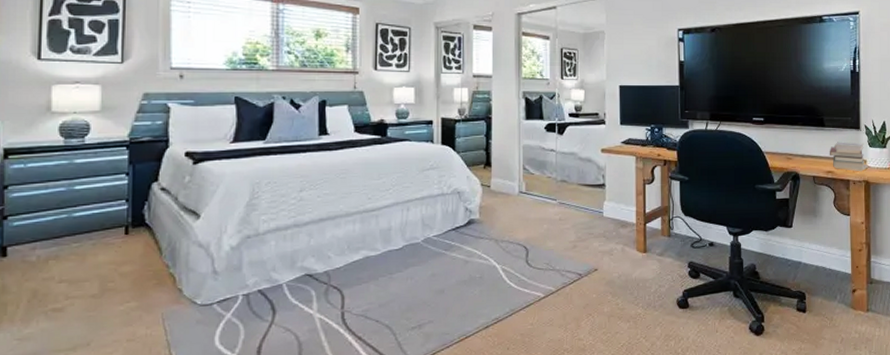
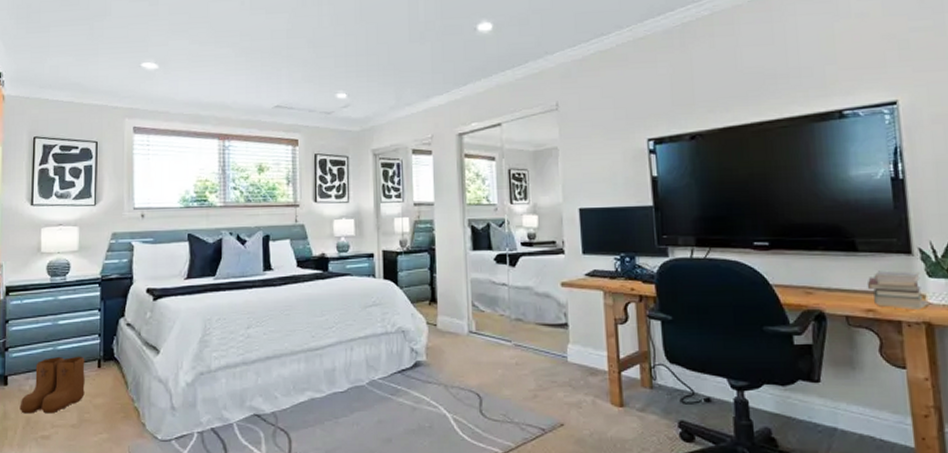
boot: none [23,222,109,286] -> present [19,356,85,414]

